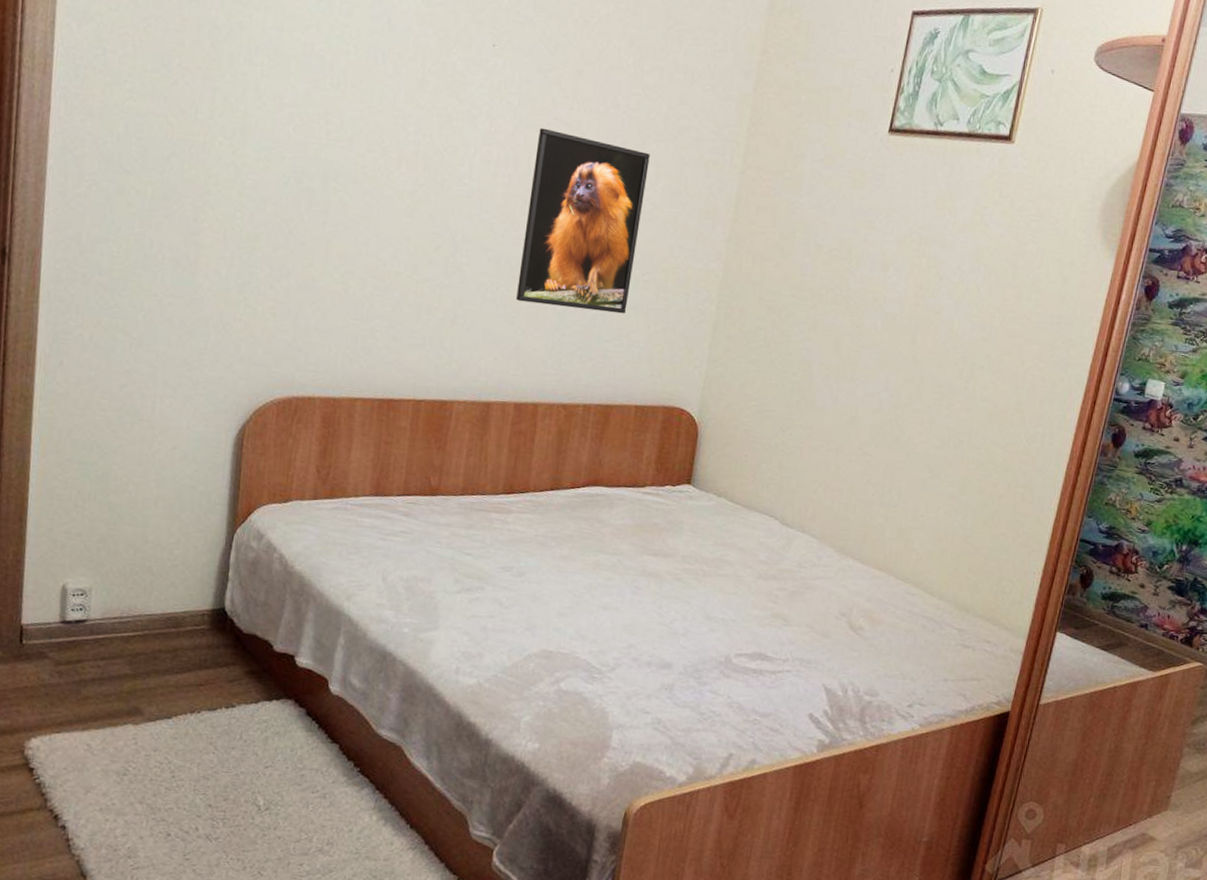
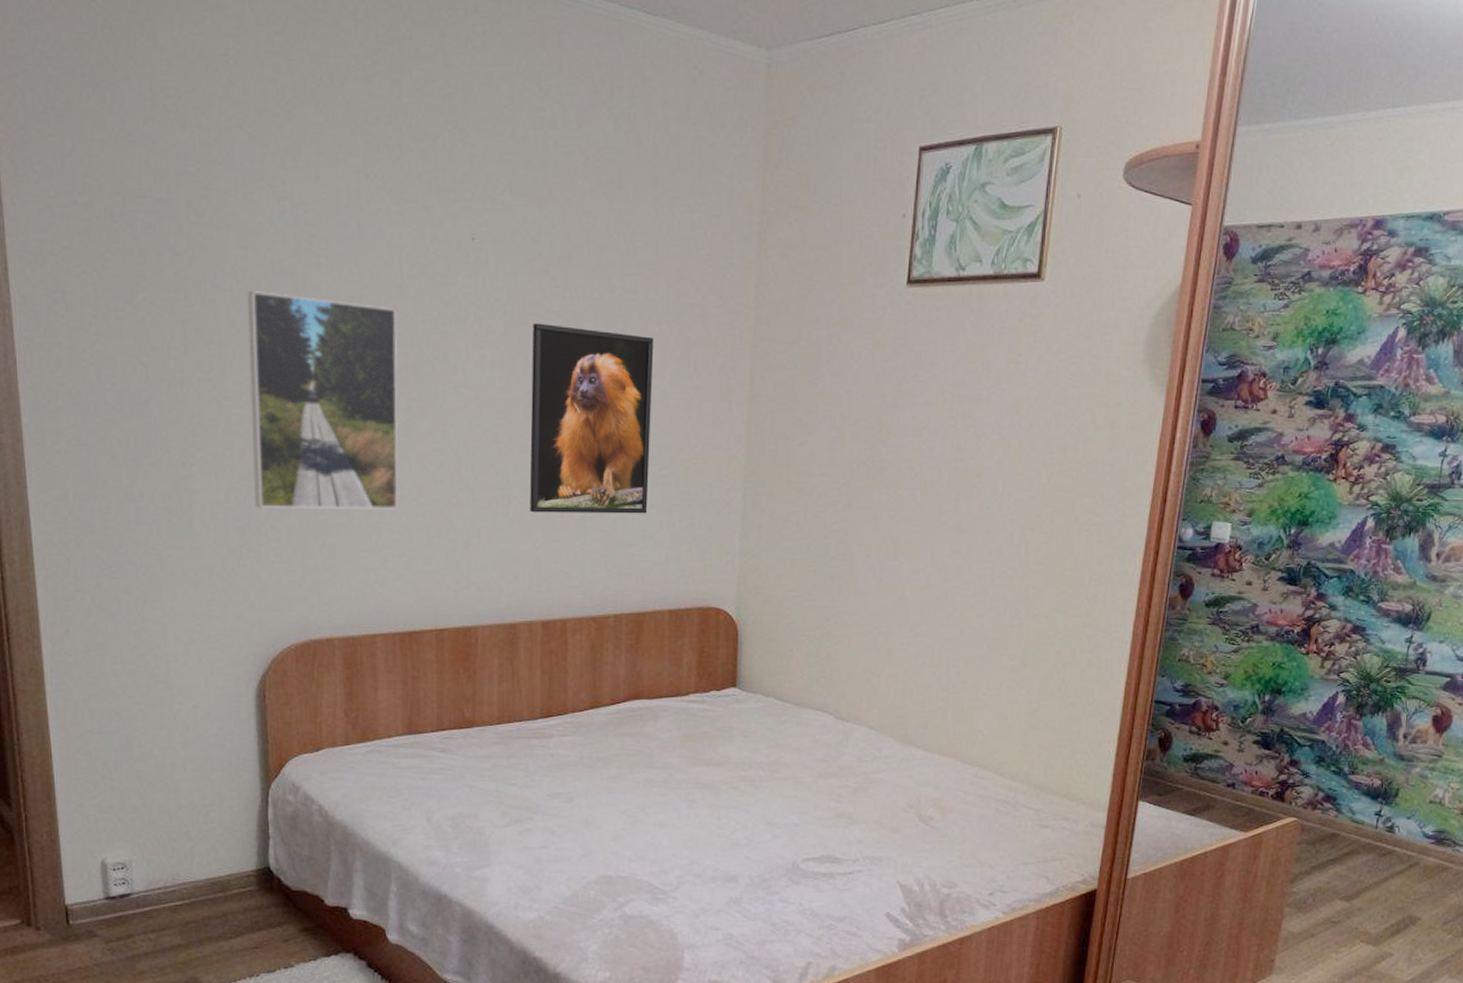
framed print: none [258,68,414,285] -> present [247,291,400,510]

